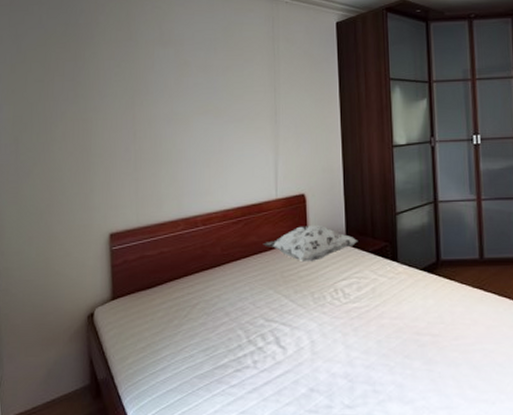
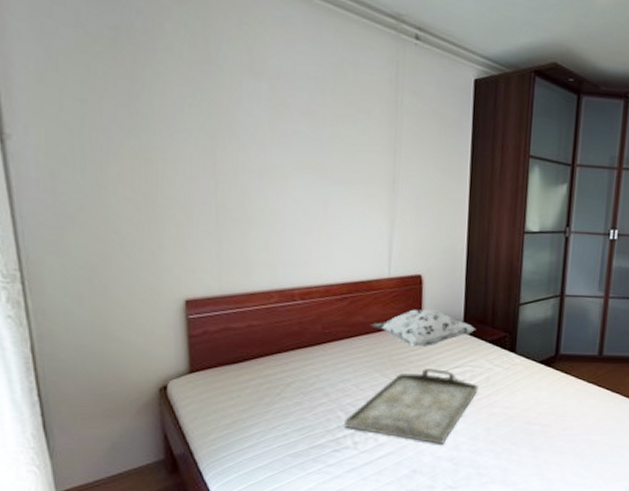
serving tray: none [243,283,367,360] -> present [343,369,480,444]

